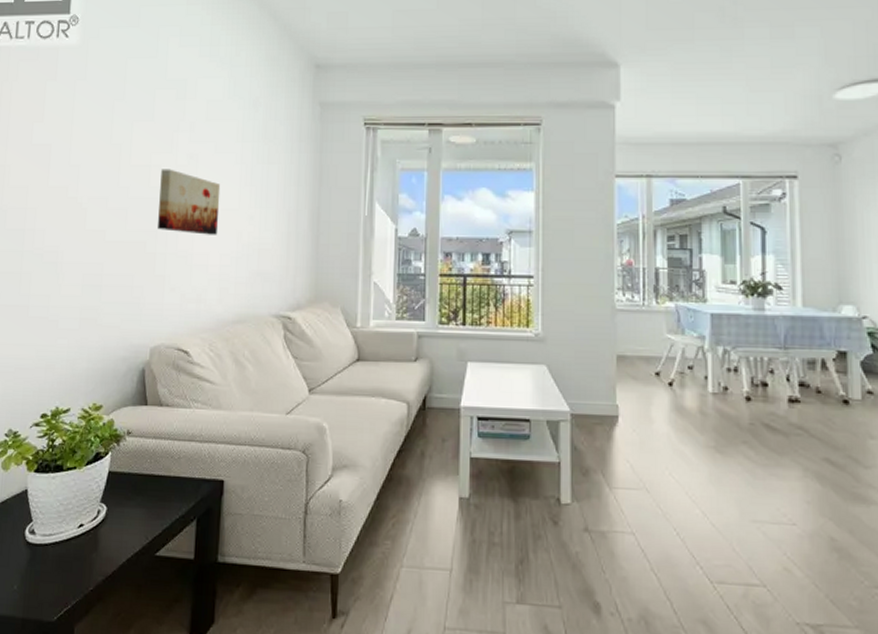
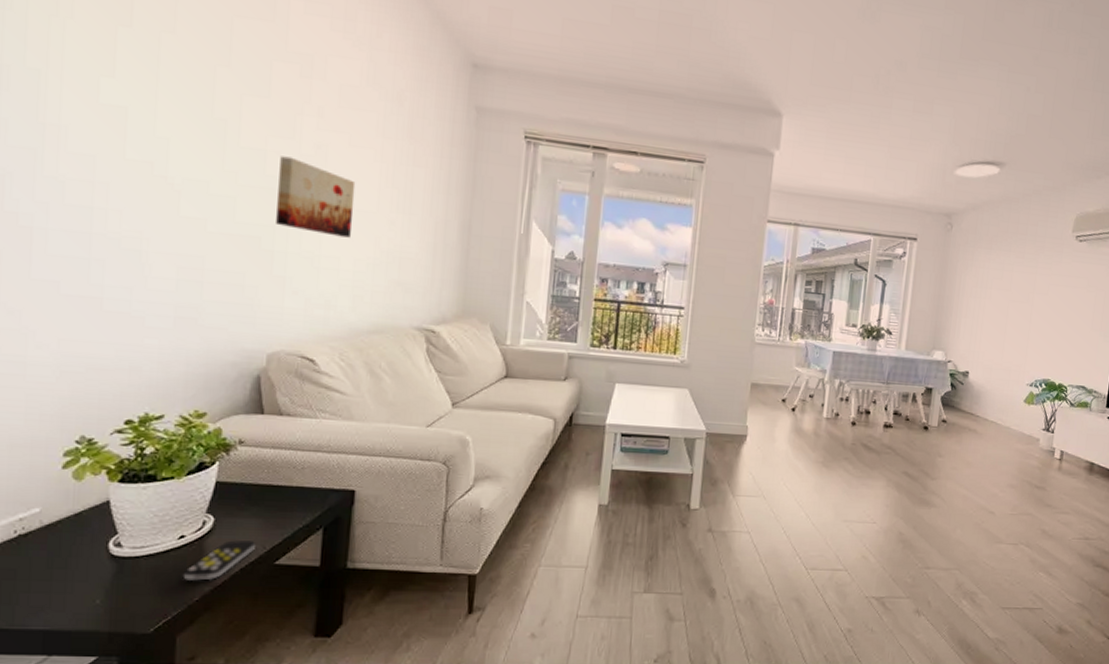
remote control: none [82,530,140,571] -> present [184,540,255,581]

